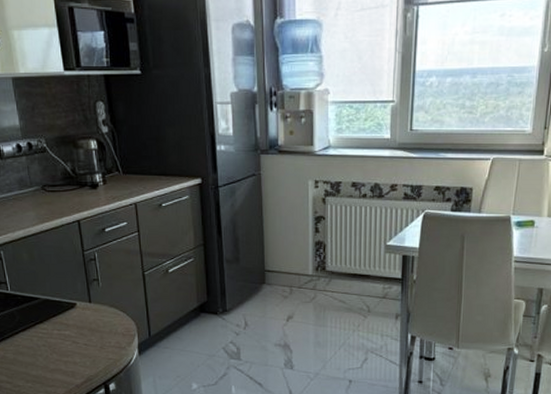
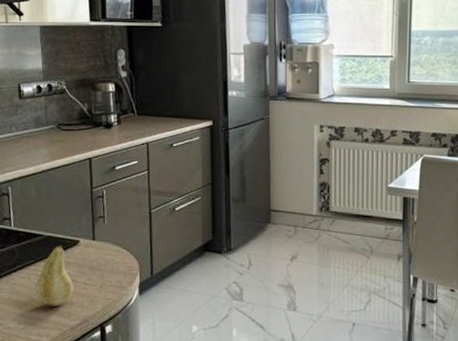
fruit: none [38,308,75,366] -> present [35,246,74,306]

